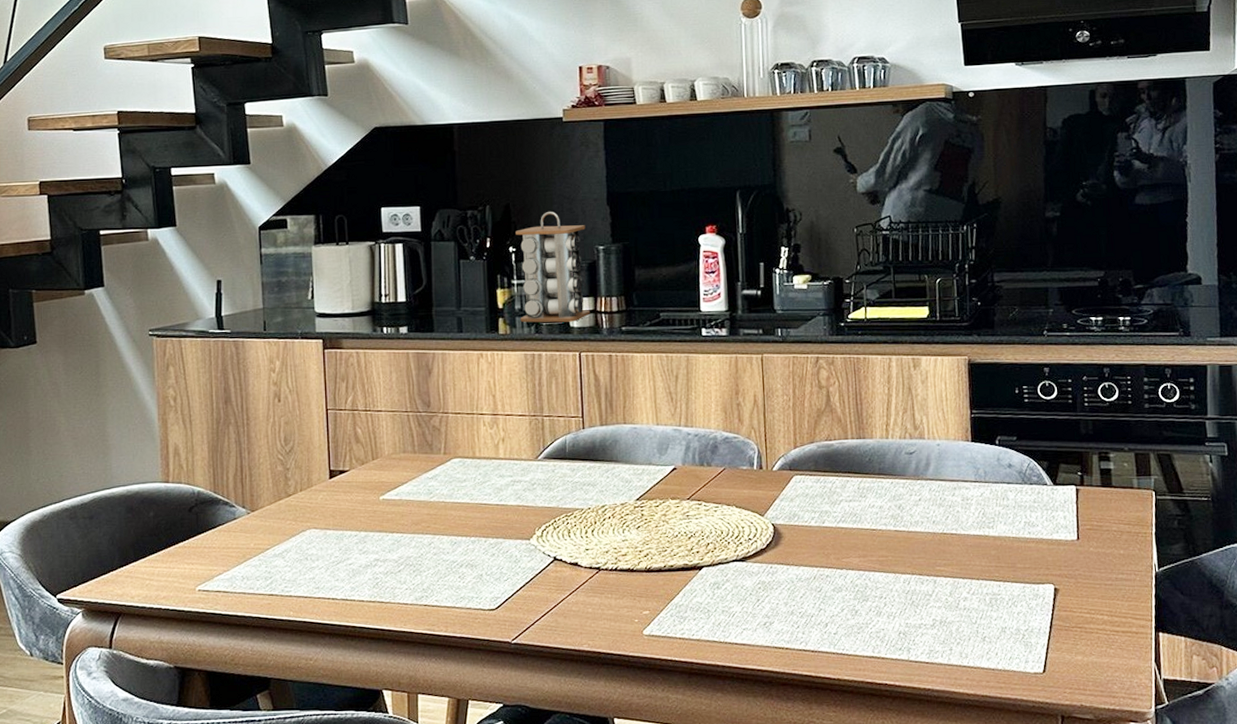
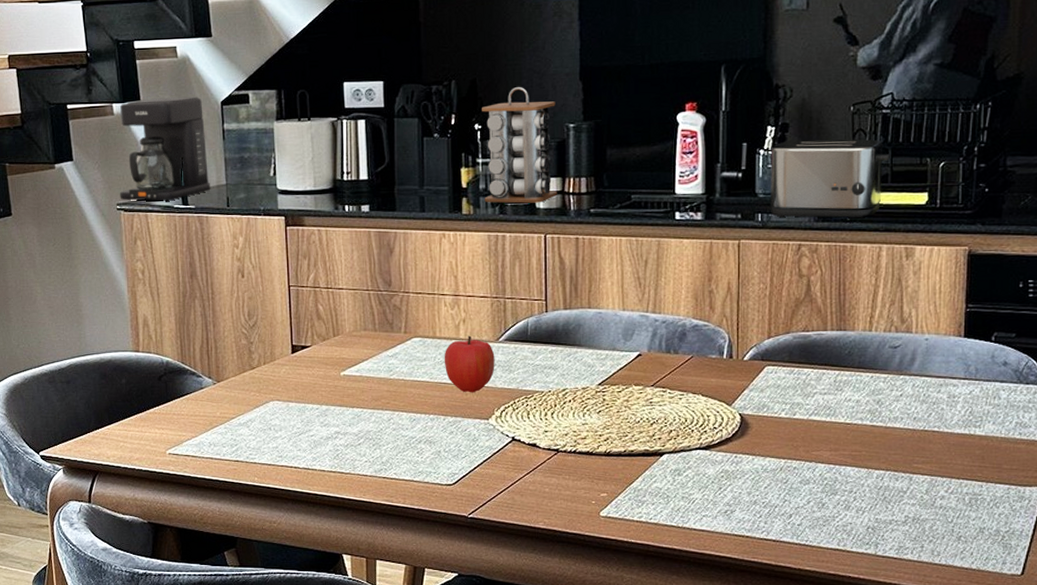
coffee maker: none [152,222,247,327] -> present [120,96,211,201]
fruit: none [484,454,535,513] -> present [444,335,495,393]
toaster: none [785,258,892,332] -> present [771,139,890,219]

